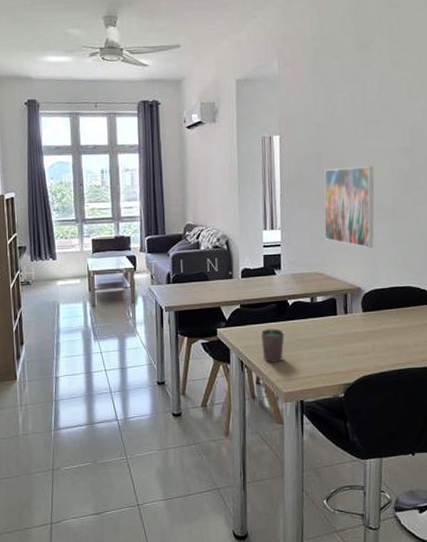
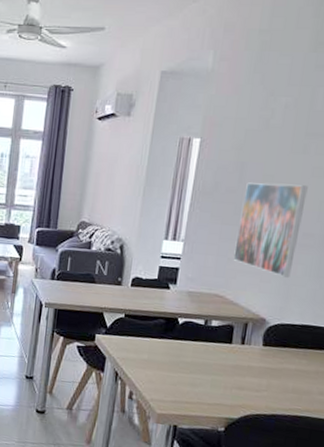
cup: present [260,329,285,362] -> none [140,344,169,381]

